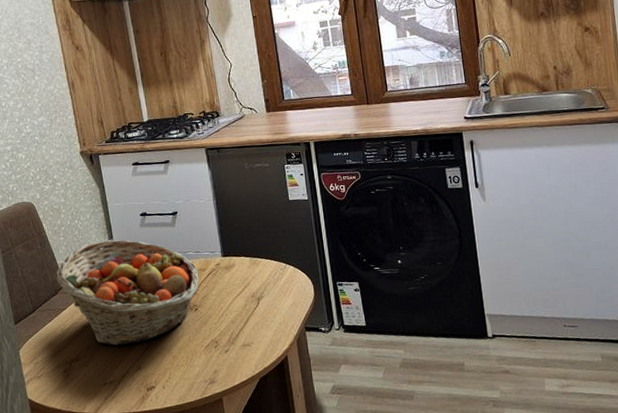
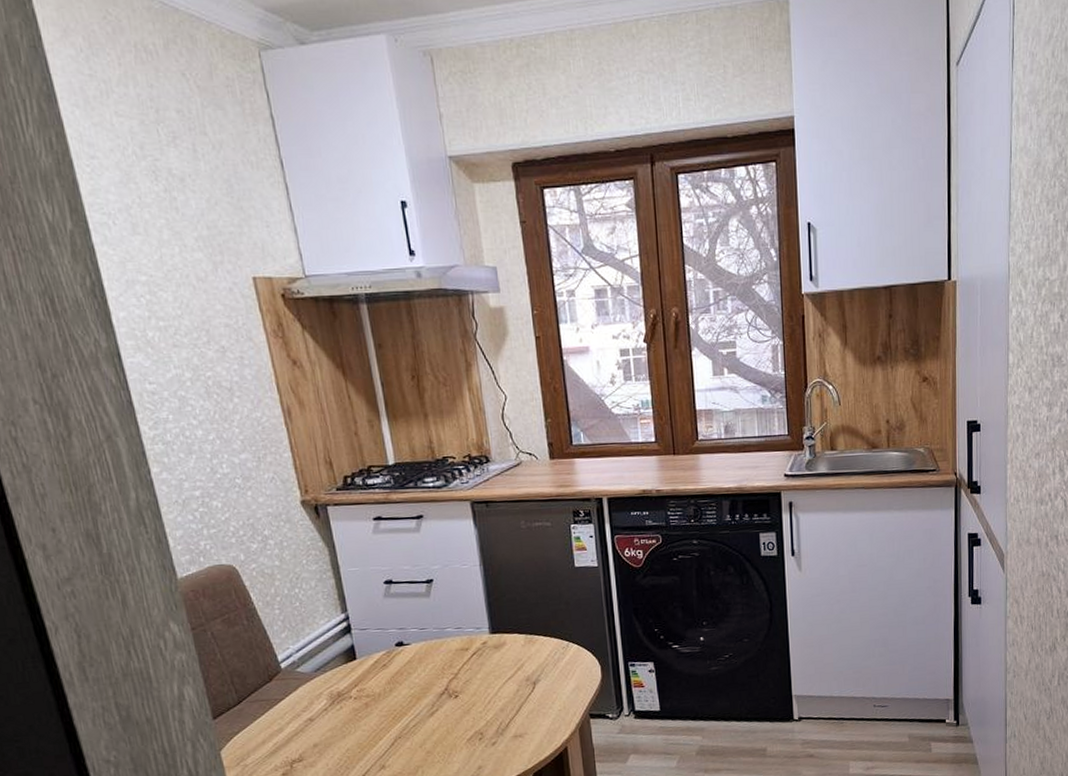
fruit basket: present [56,239,200,346] -> none [270,613,461,742]

